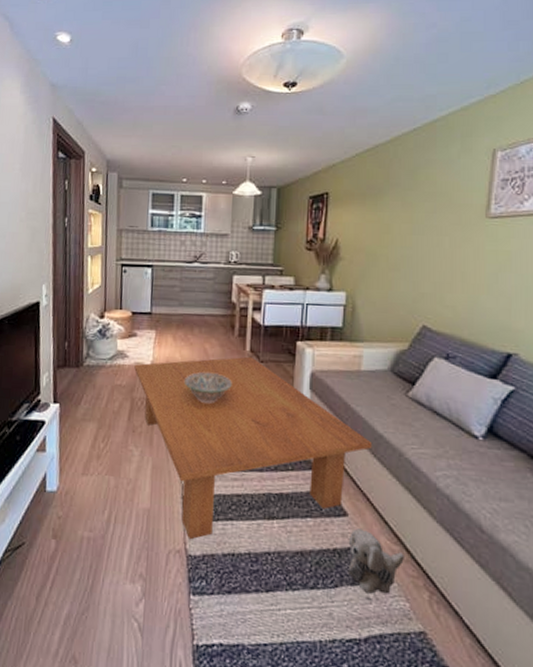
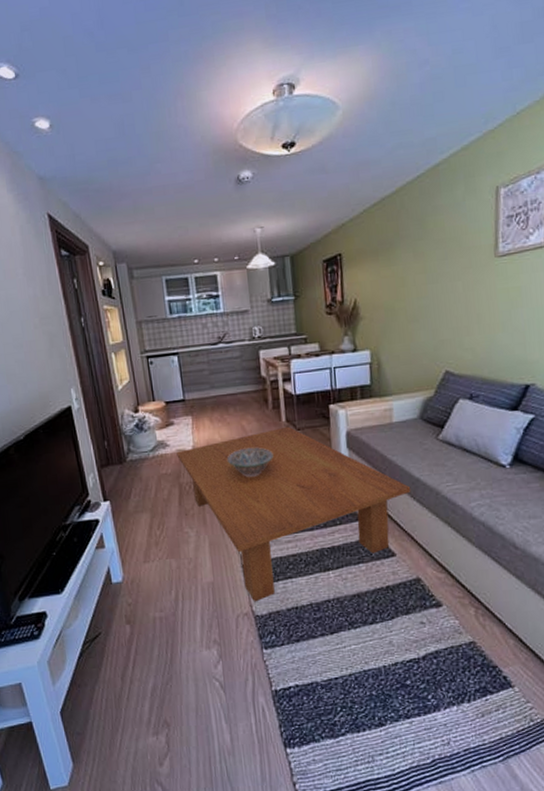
plush toy: present [348,528,404,594] -> none [398,565,450,619]

